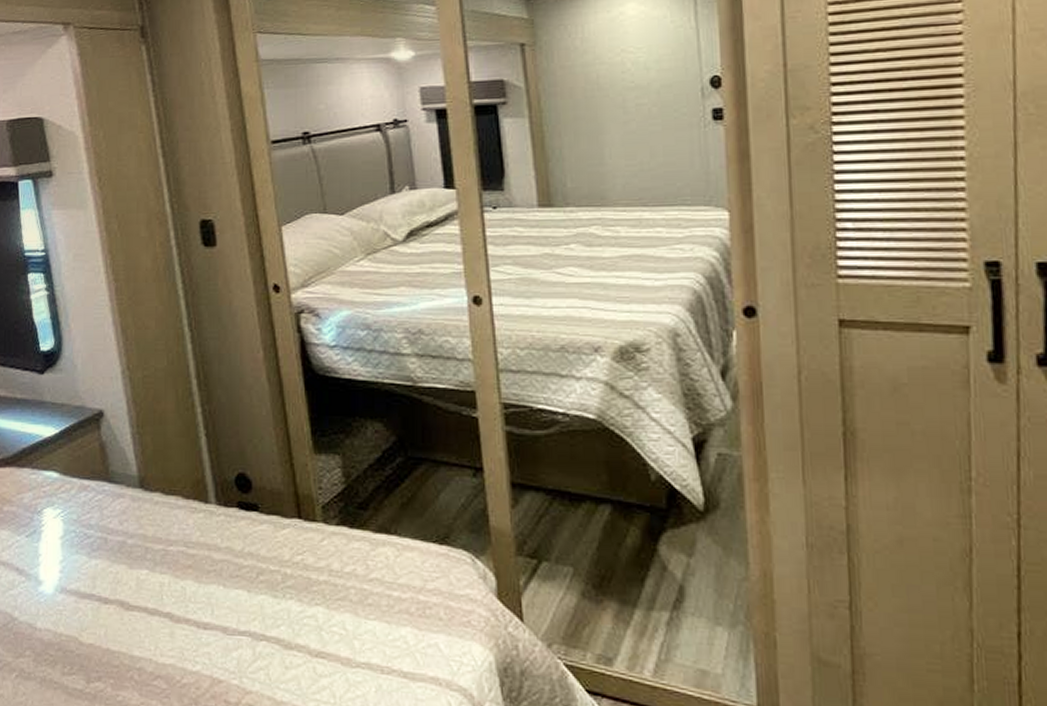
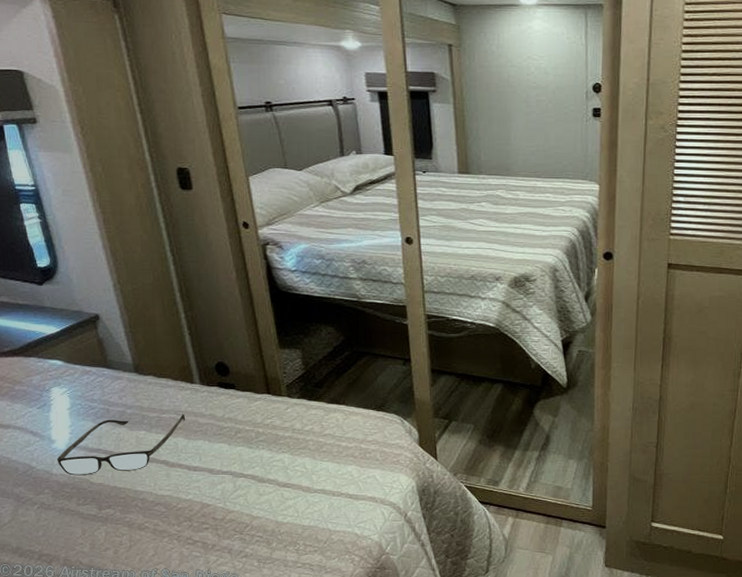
eyeglasses: none [43,546,197,632] -> present [57,414,186,476]

